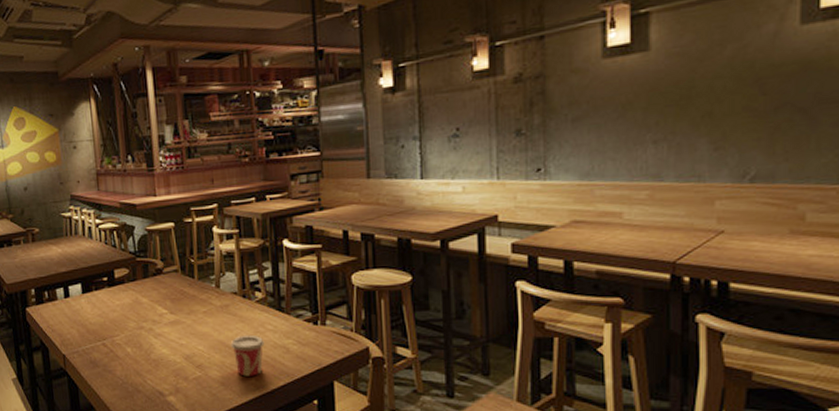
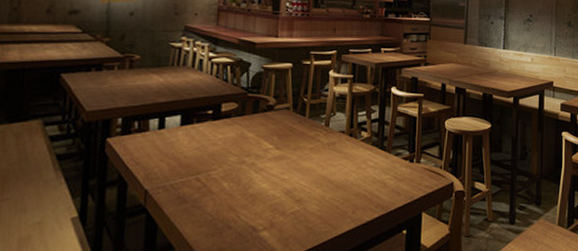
cup: present [230,334,265,377] -> none [332,170,365,210]

